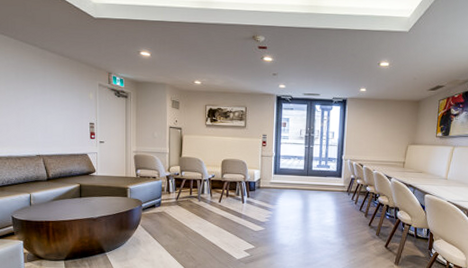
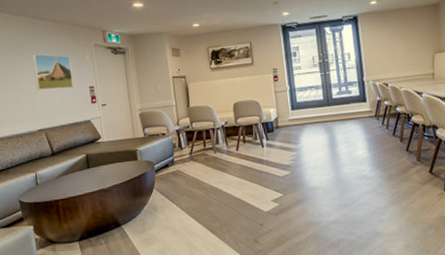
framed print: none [38,83,75,121] -> present [32,53,74,90]

